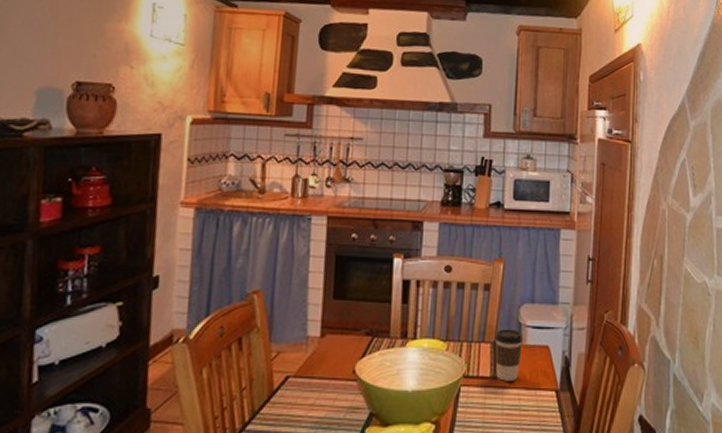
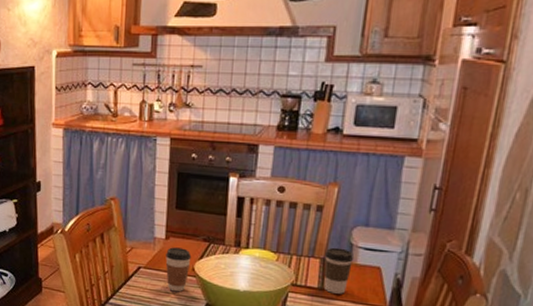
coffee cup: none [320,346,352,403] -> present [165,247,192,292]

